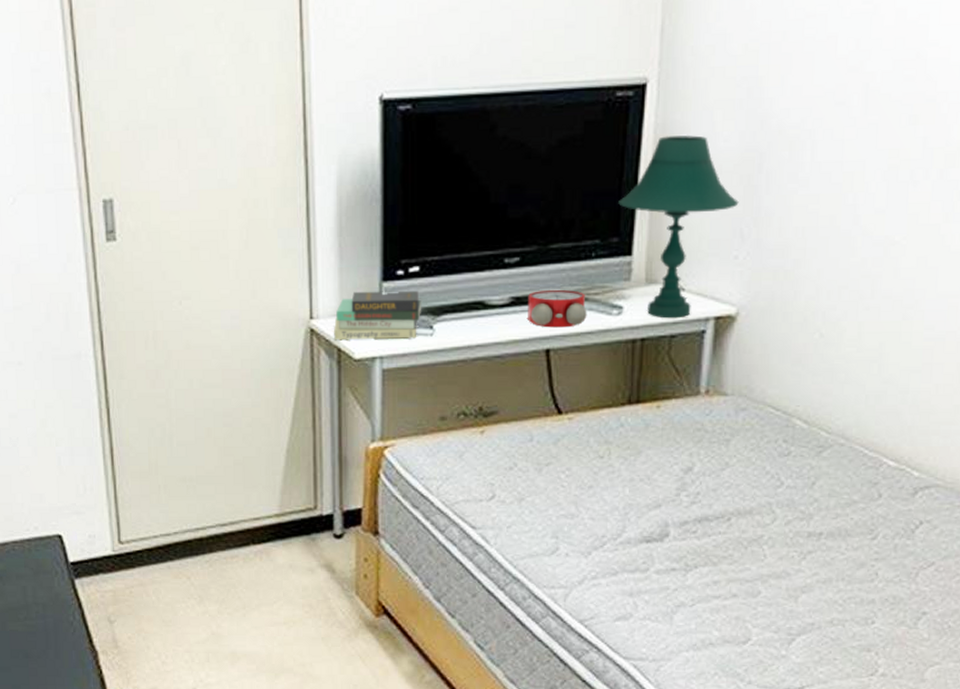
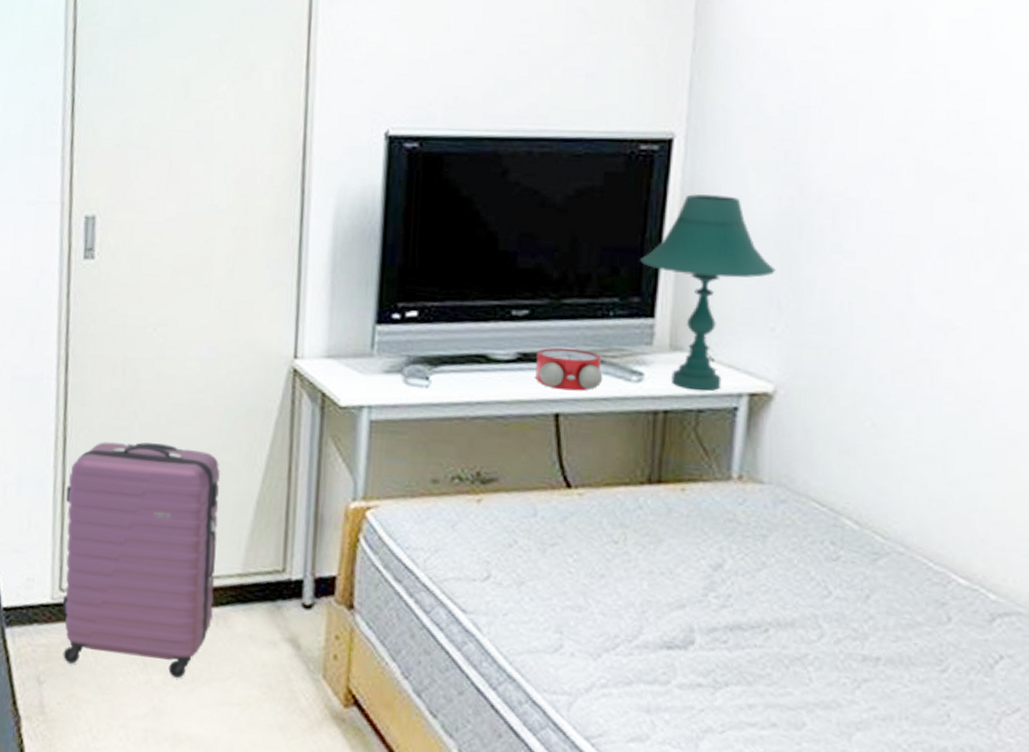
suitcase: none [114,407,256,606] -> present [62,441,221,678]
books: present [334,290,422,341] -> none [319,332,419,389]

